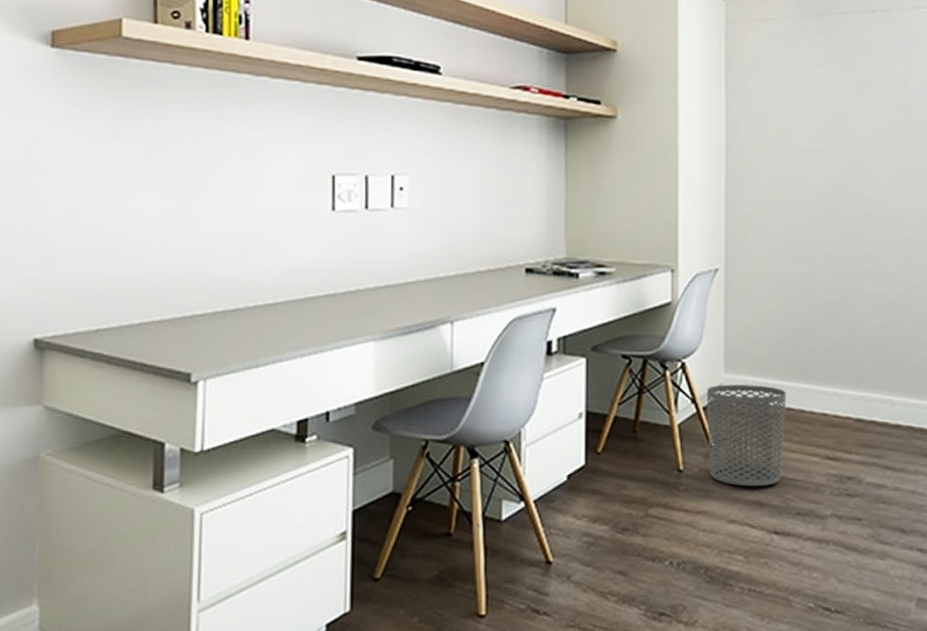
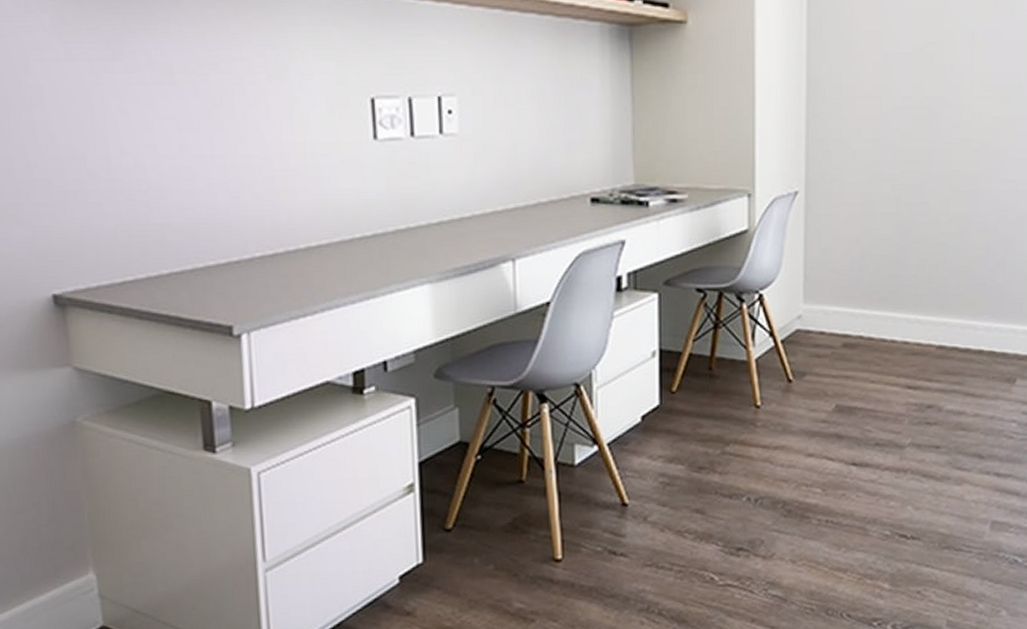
waste bin: present [706,384,786,487] -> none [784,315,867,420]

